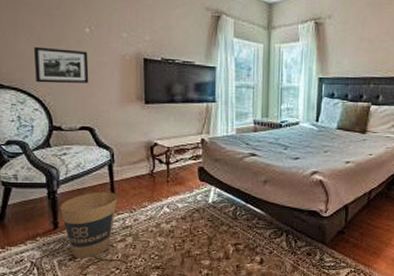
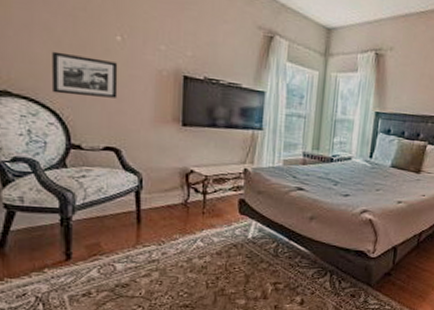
trash can: present [59,191,118,259] -> none [74,220,145,295]

